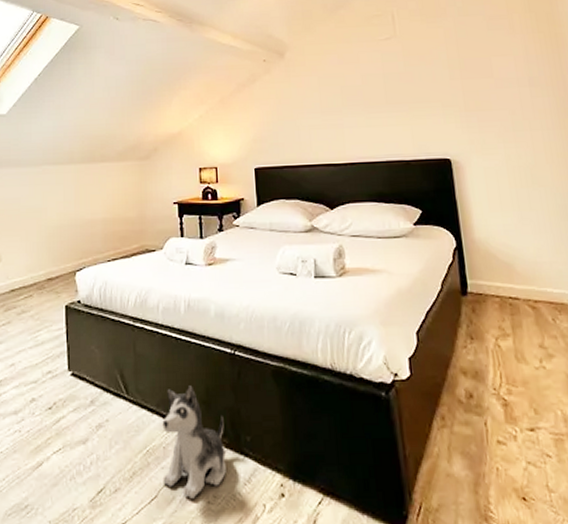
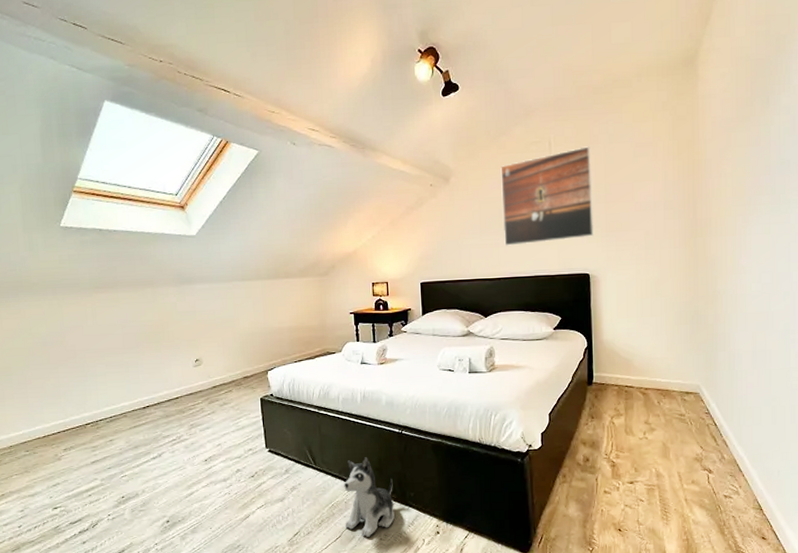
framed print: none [340,19,452,127] -> present [500,146,595,246]

